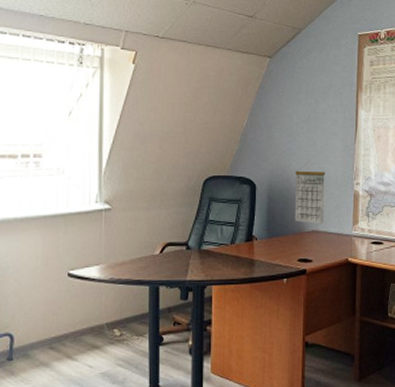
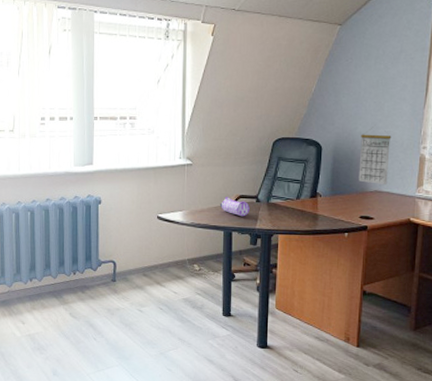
pencil case: none [144,245,179,268] -> present [219,197,250,217]

